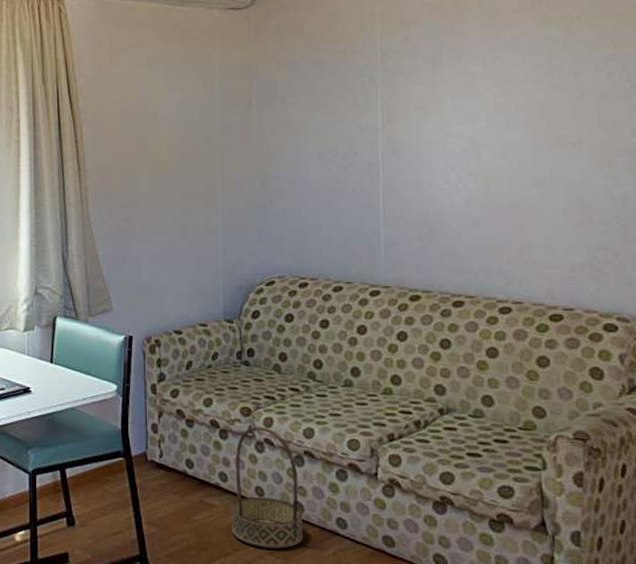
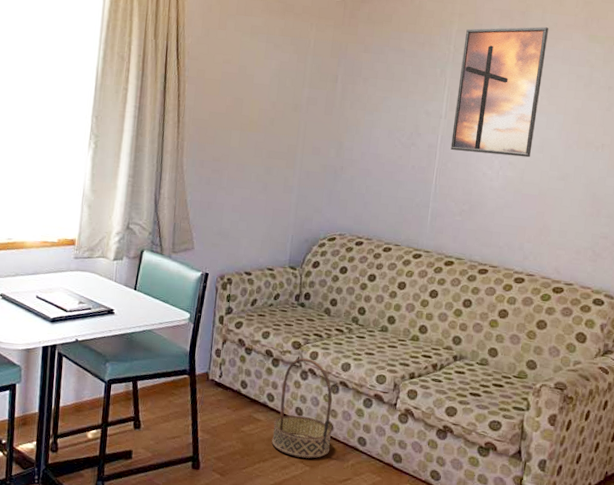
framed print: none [391,16,494,166] -> present [450,26,549,158]

